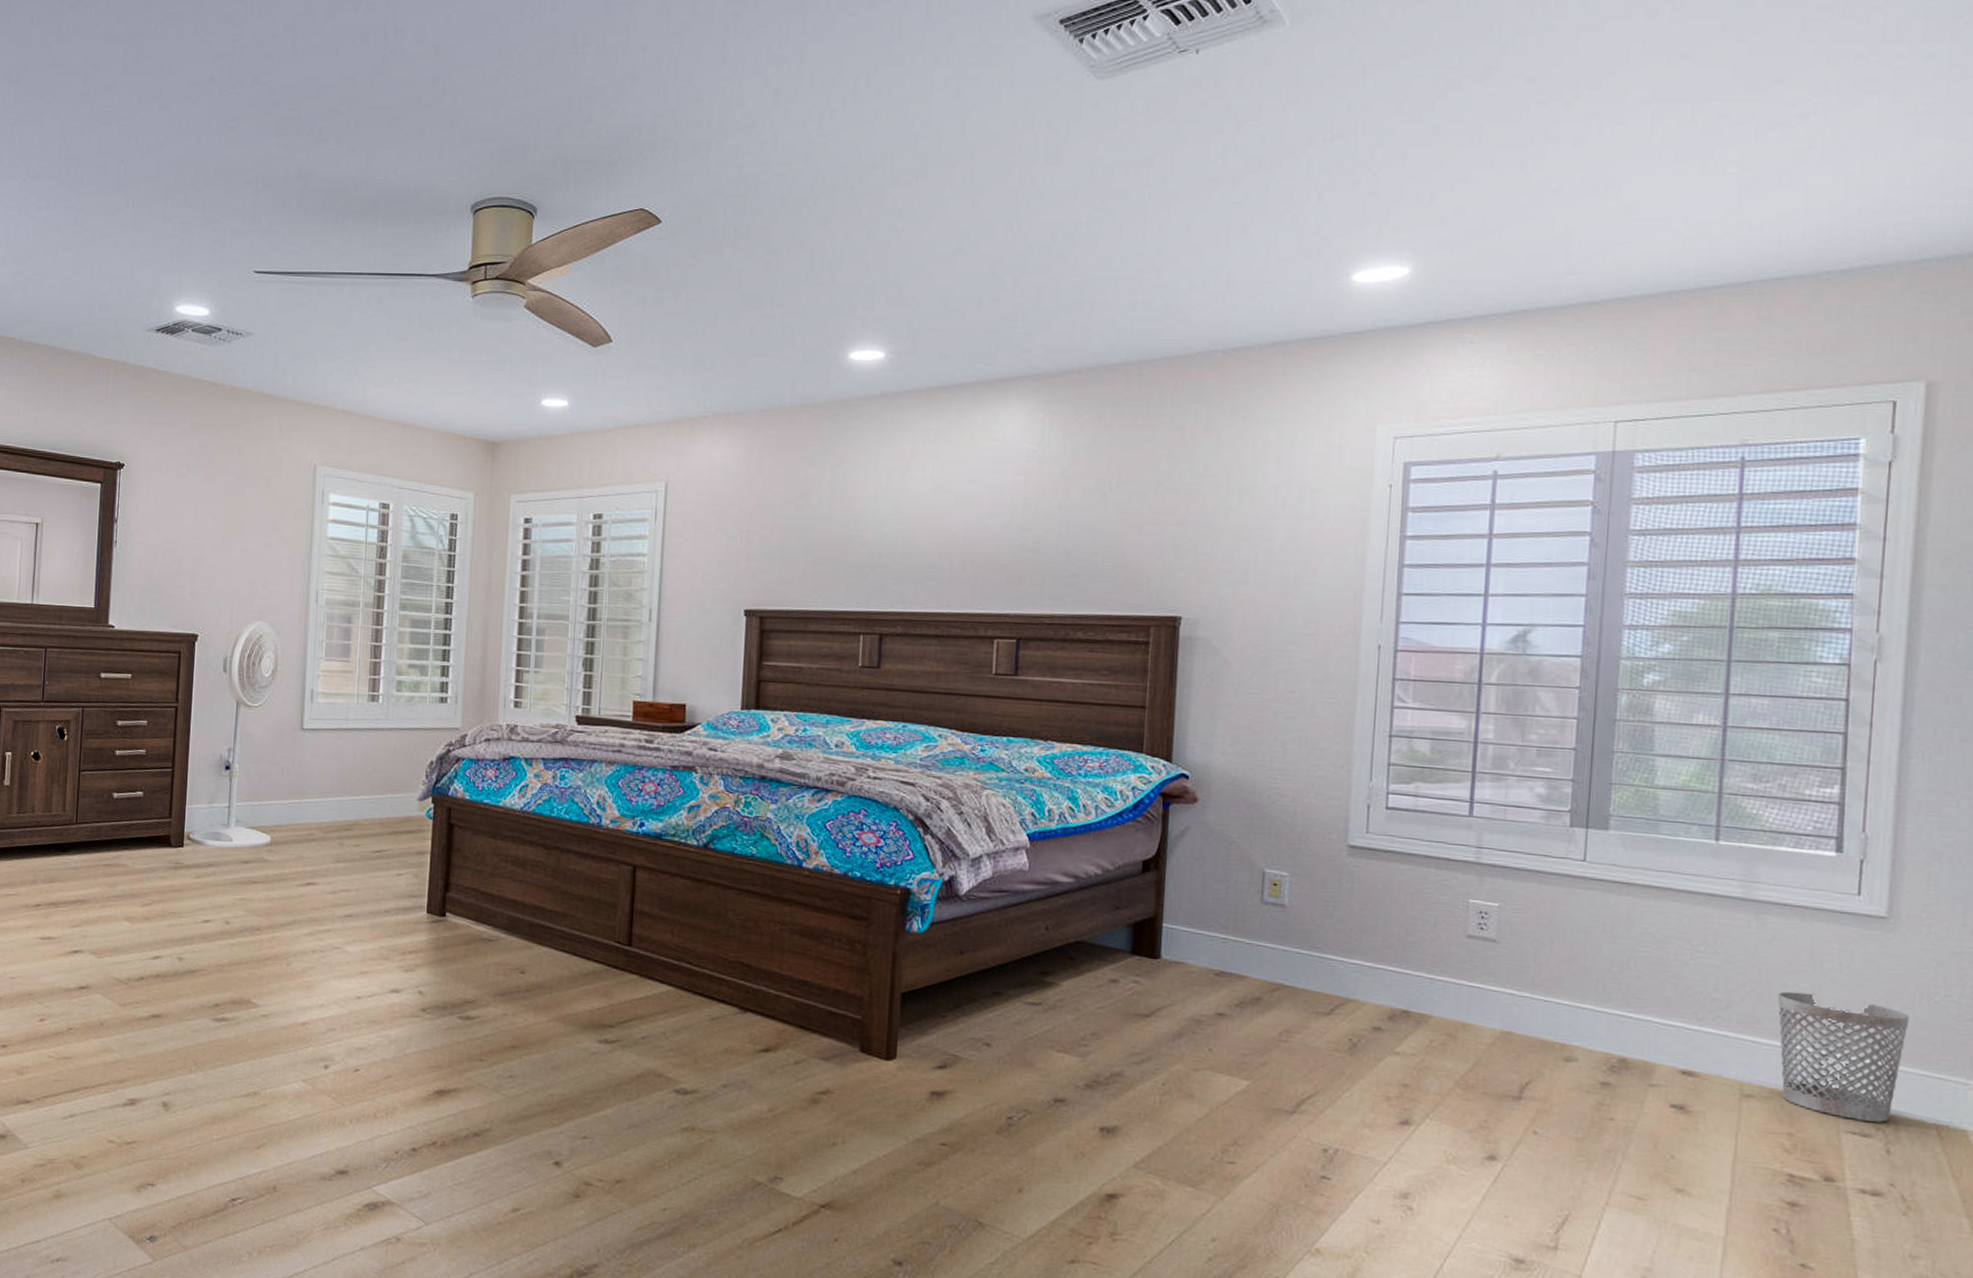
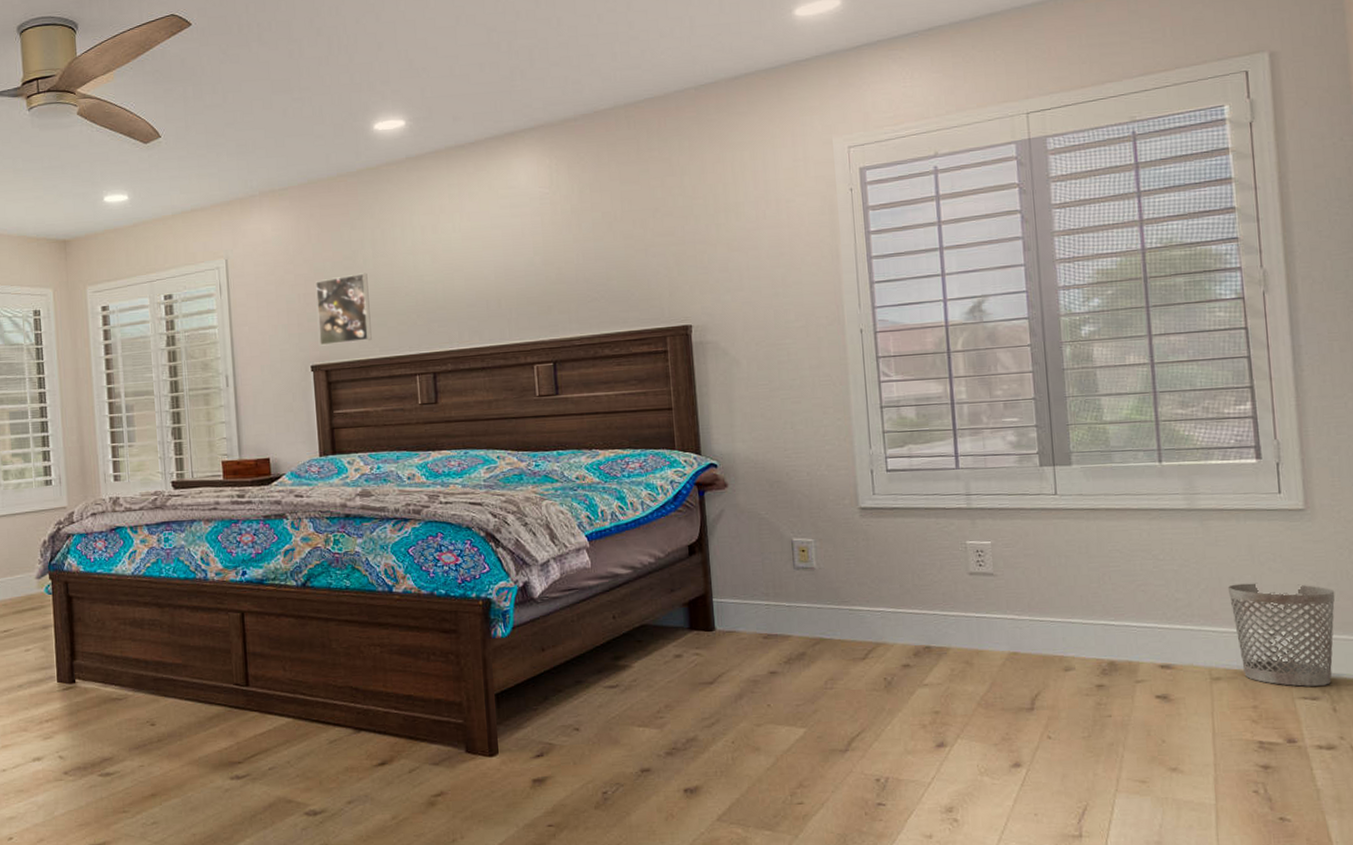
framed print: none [757,515,820,591] -> present [316,273,372,346]

